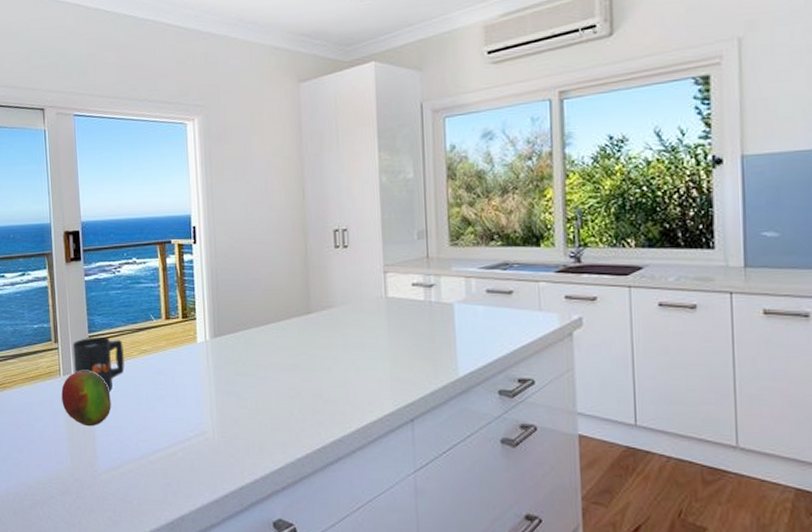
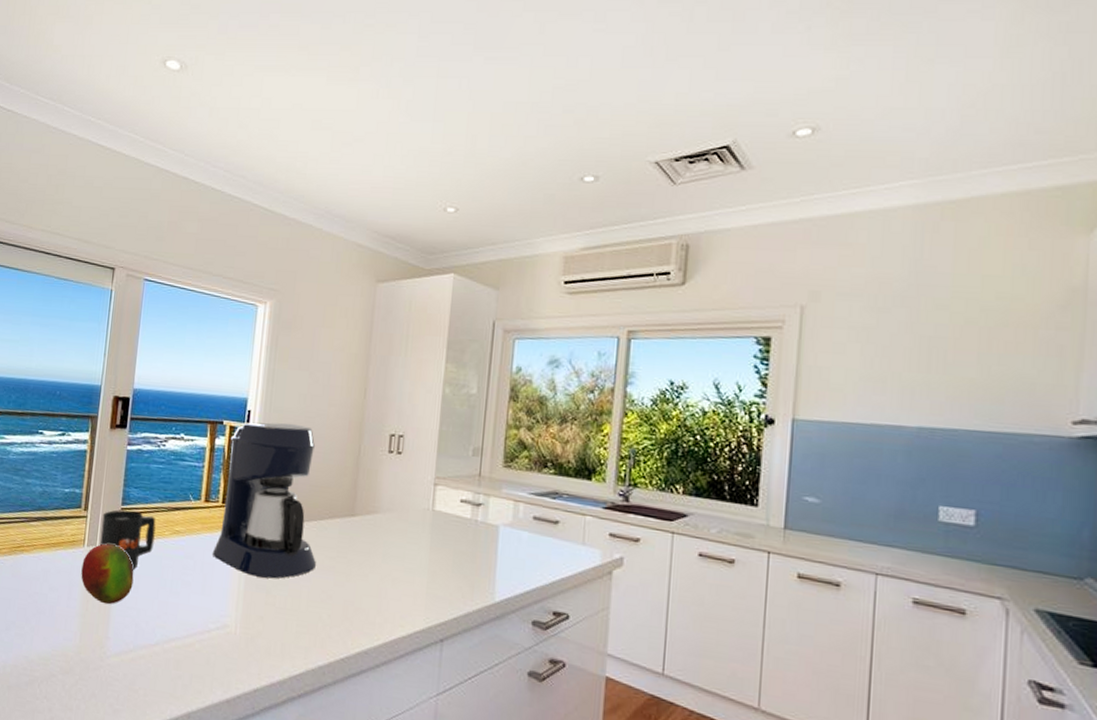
coffee maker: none [181,233,281,383] -> present [213,422,317,579]

